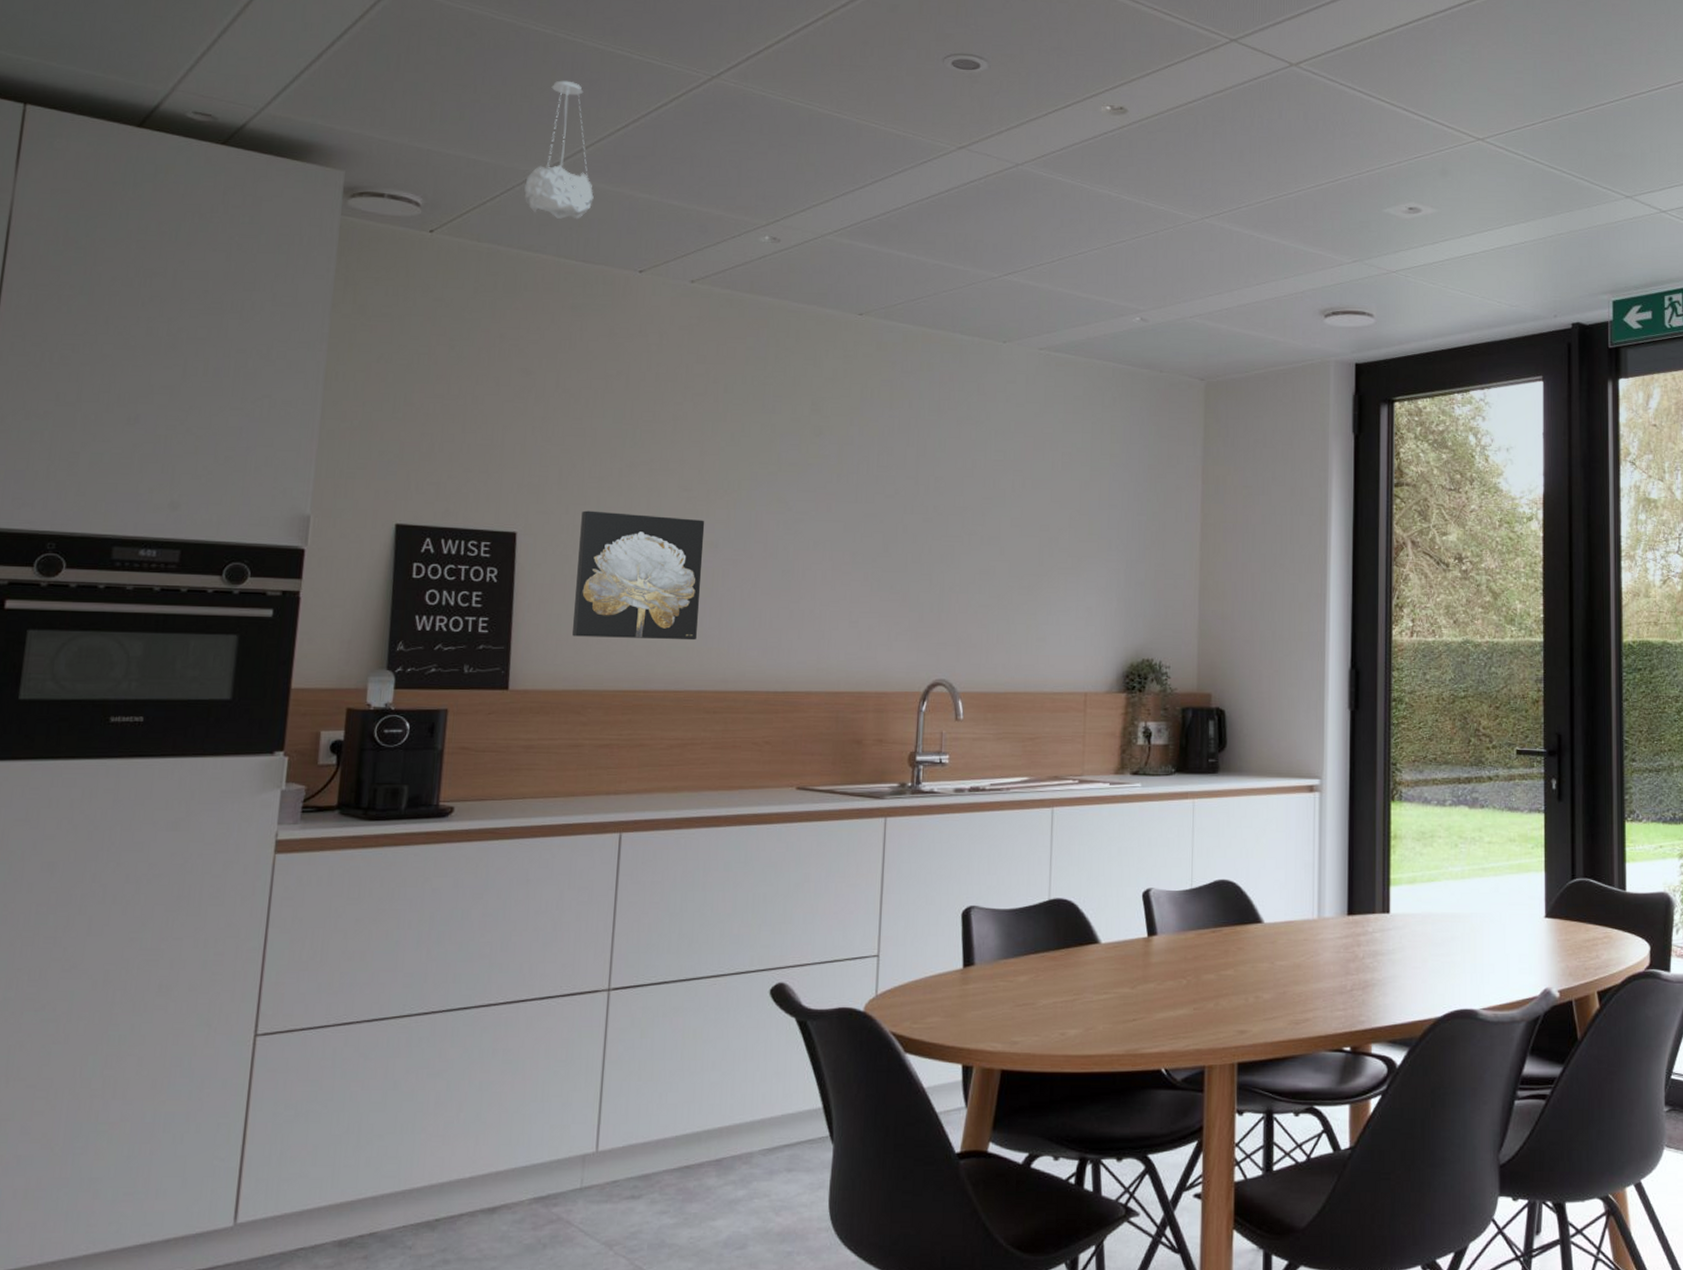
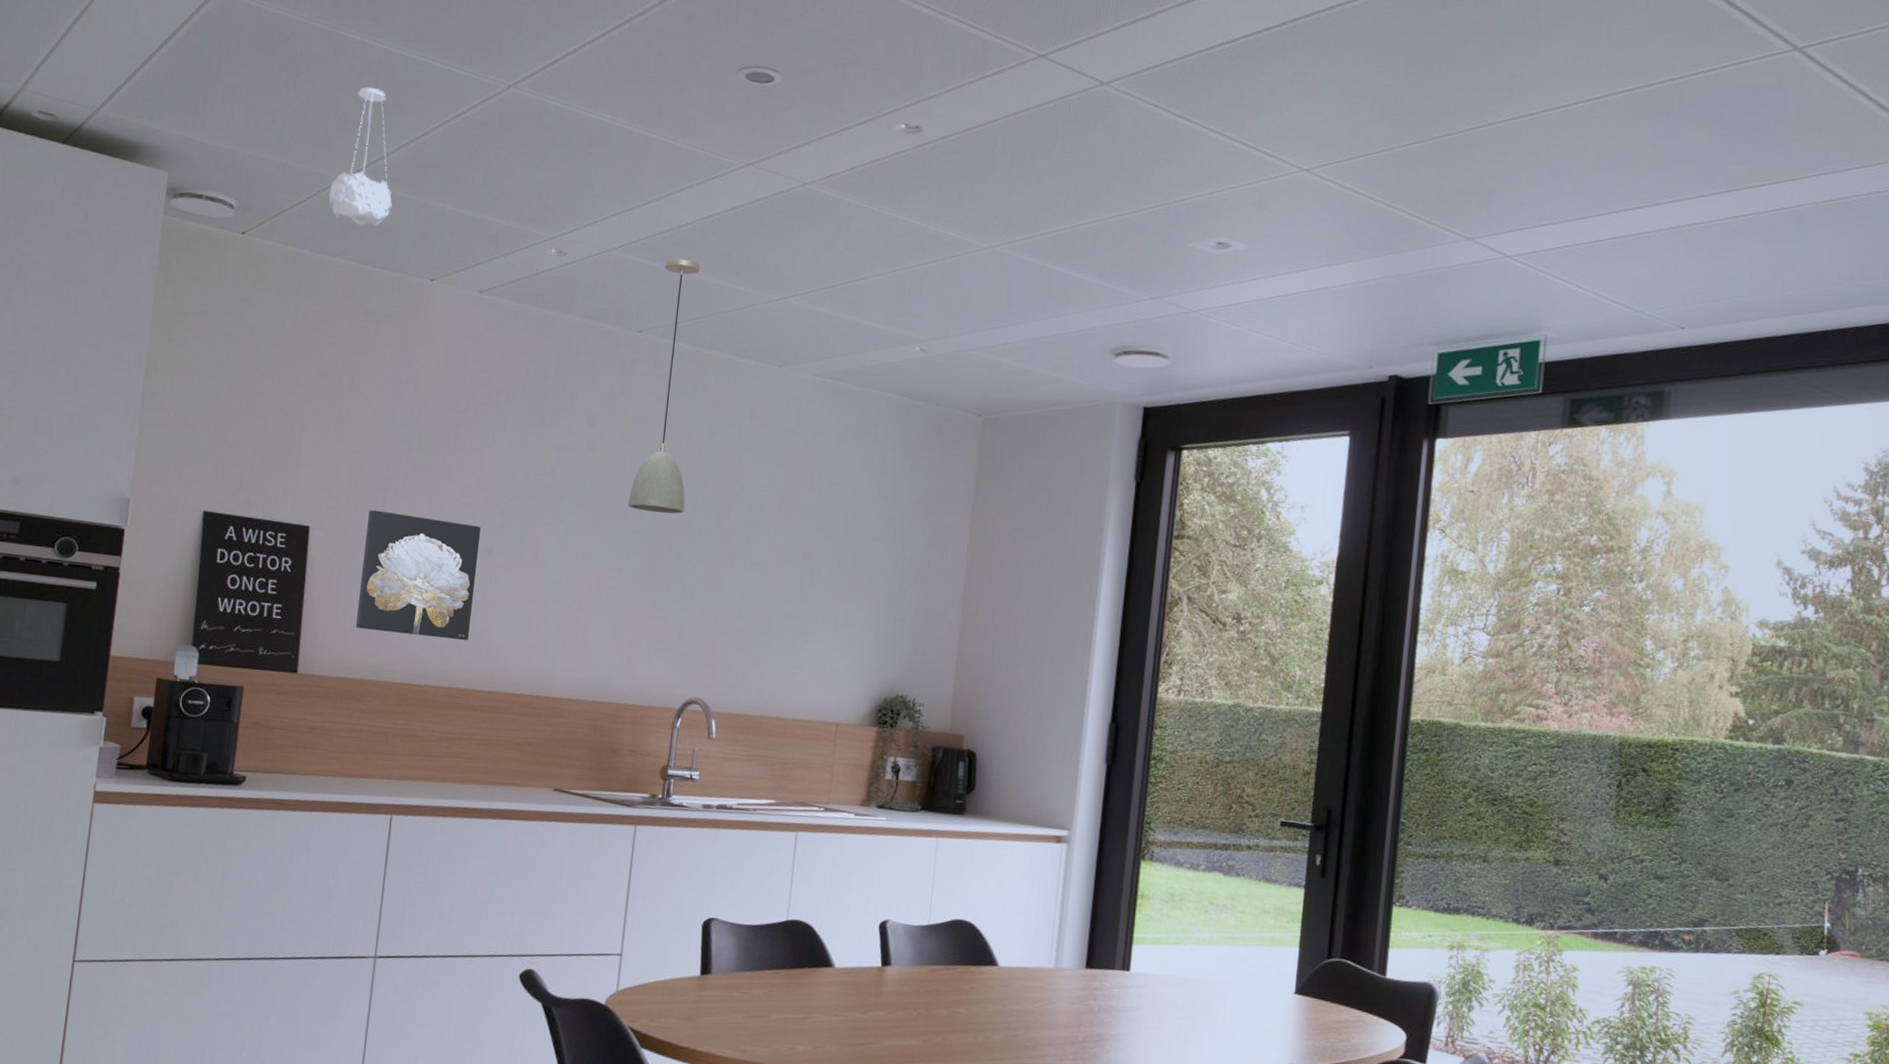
light fixture: none [858,241,918,495] -> present [627,258,700,514]

